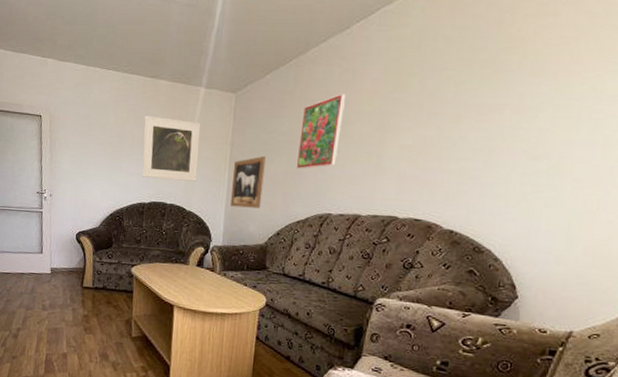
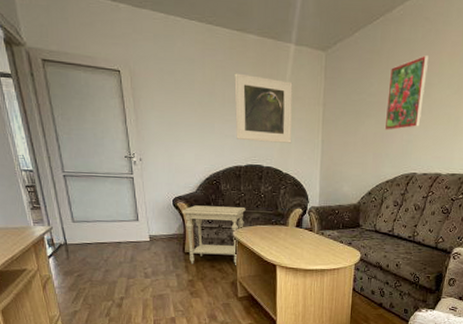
side table: none [83,240,146,304] -> present [181,205,246,266]
wall art: present [230,156,266,208] -> none [324,117,356,169]

